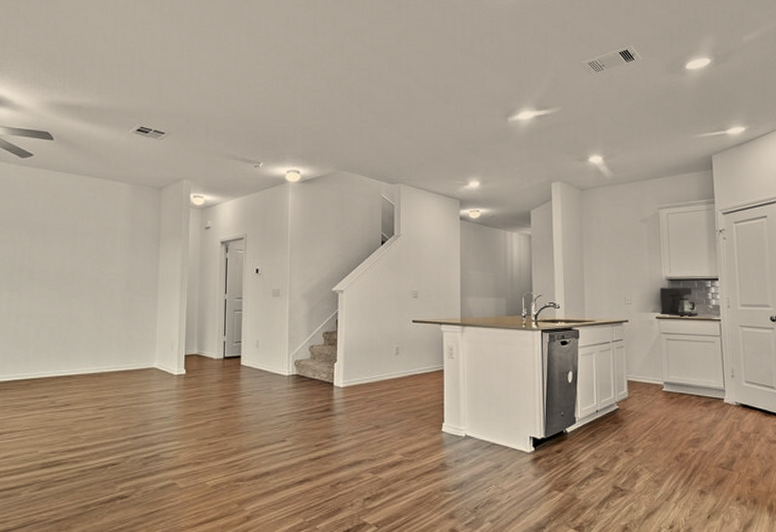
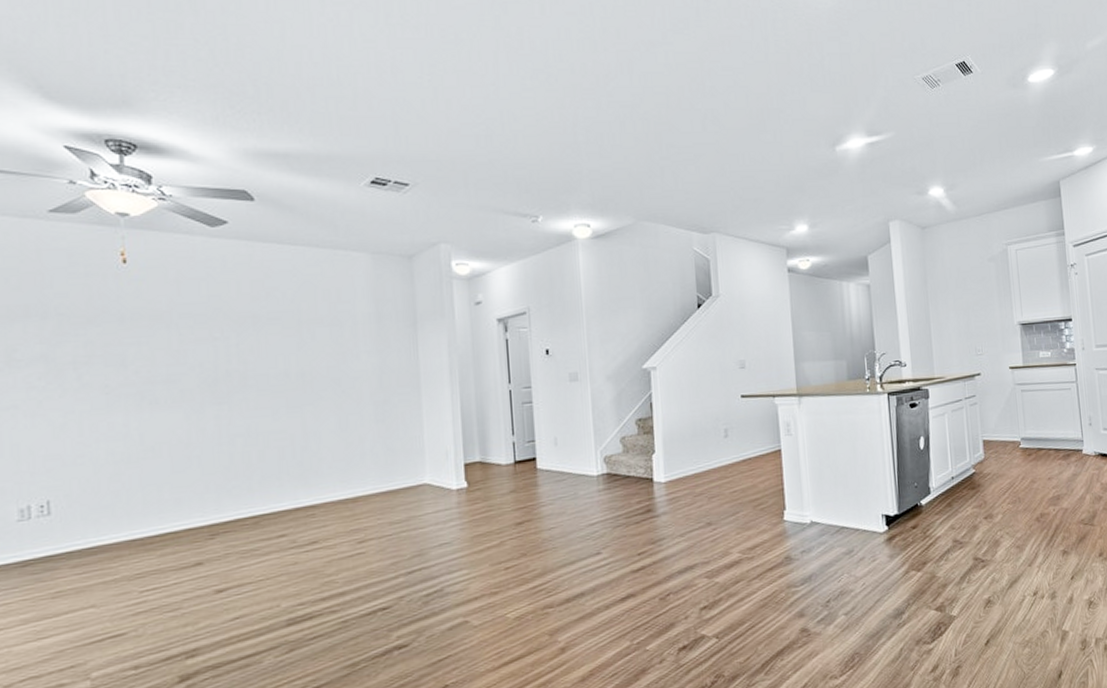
coffee maker: present [659,286,699,317] -> none [1011,330,1053,365]

